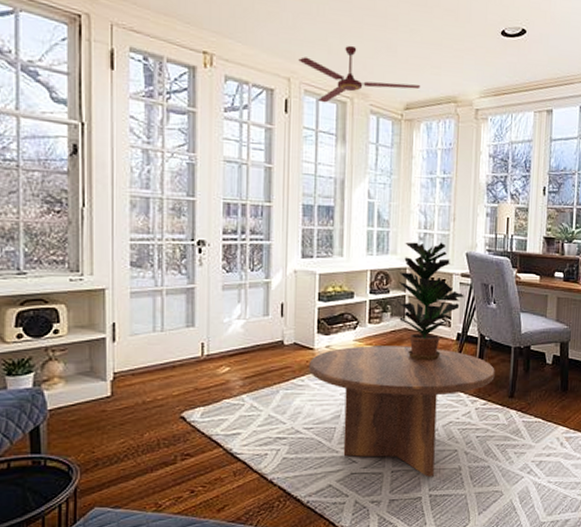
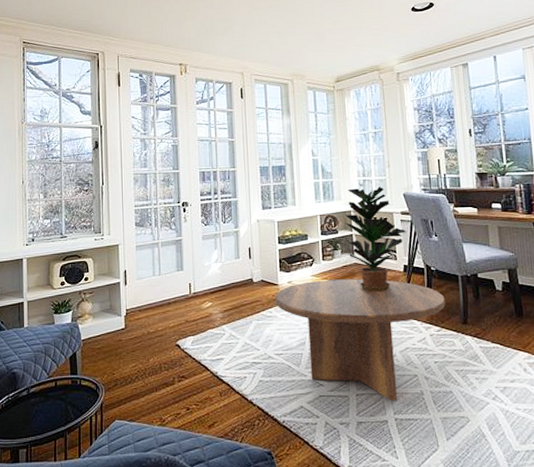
ceiling fan: present [298,45,420,103] -> none [248,40,347,87]

